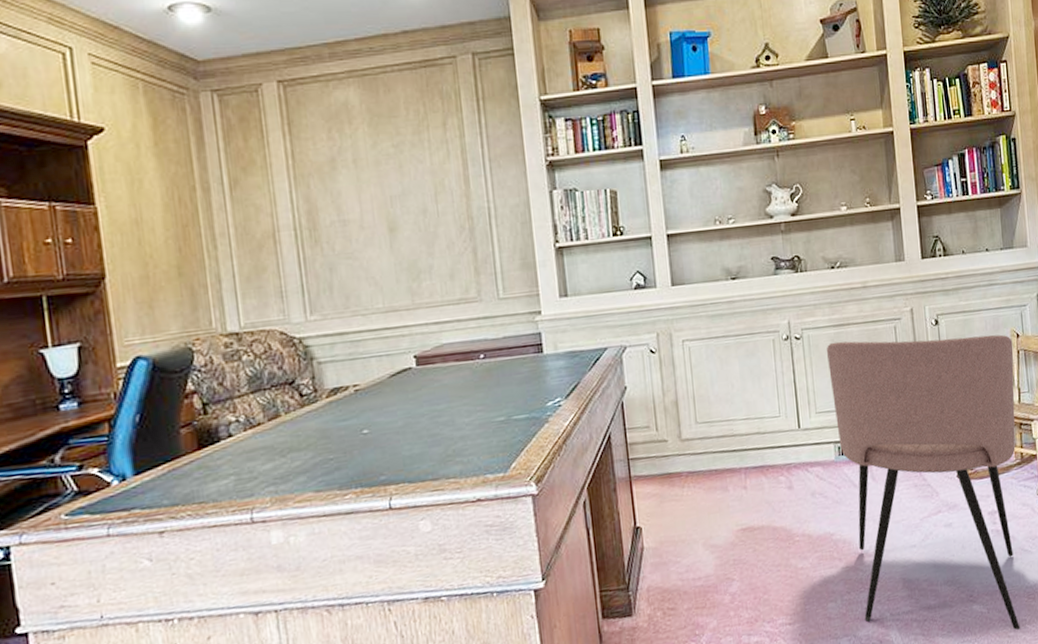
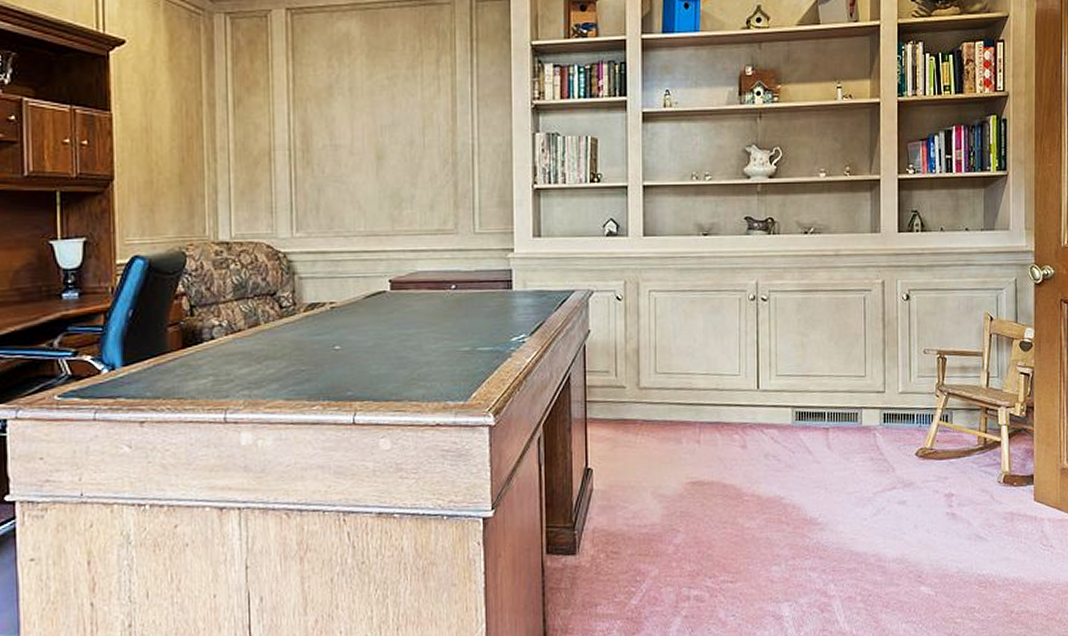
armchair: present [826,334,1021,631] -> none [792,307,986,618]

